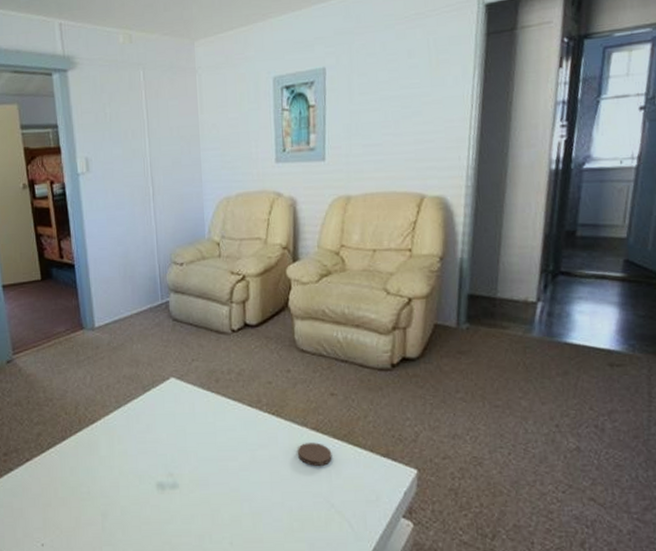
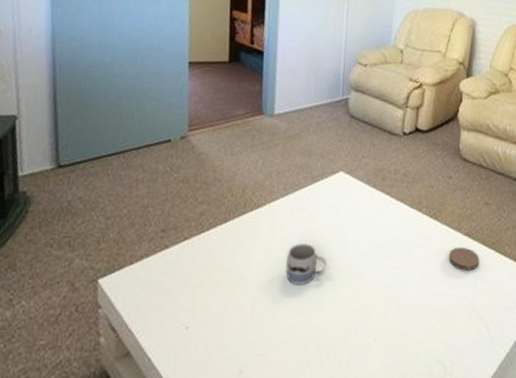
mug: none [129,454,171,495] -> present [286,243,327,285]

